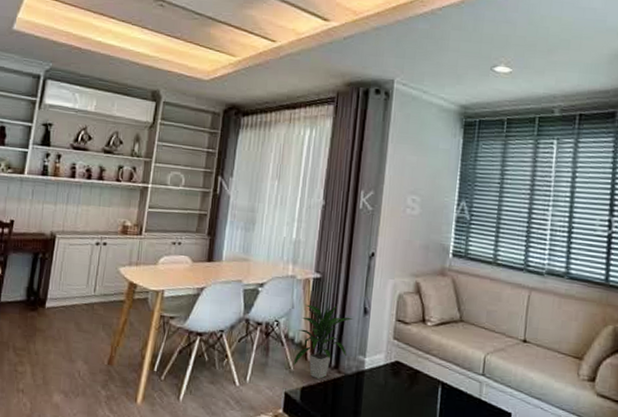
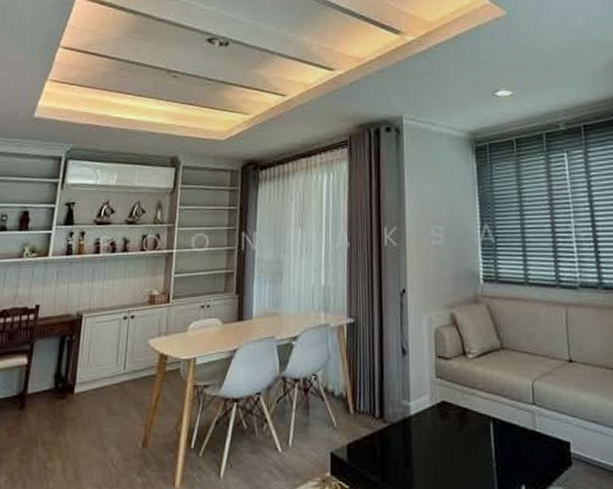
indoor plant: present [293,304,353,379] -> none [336,349,392,432]

